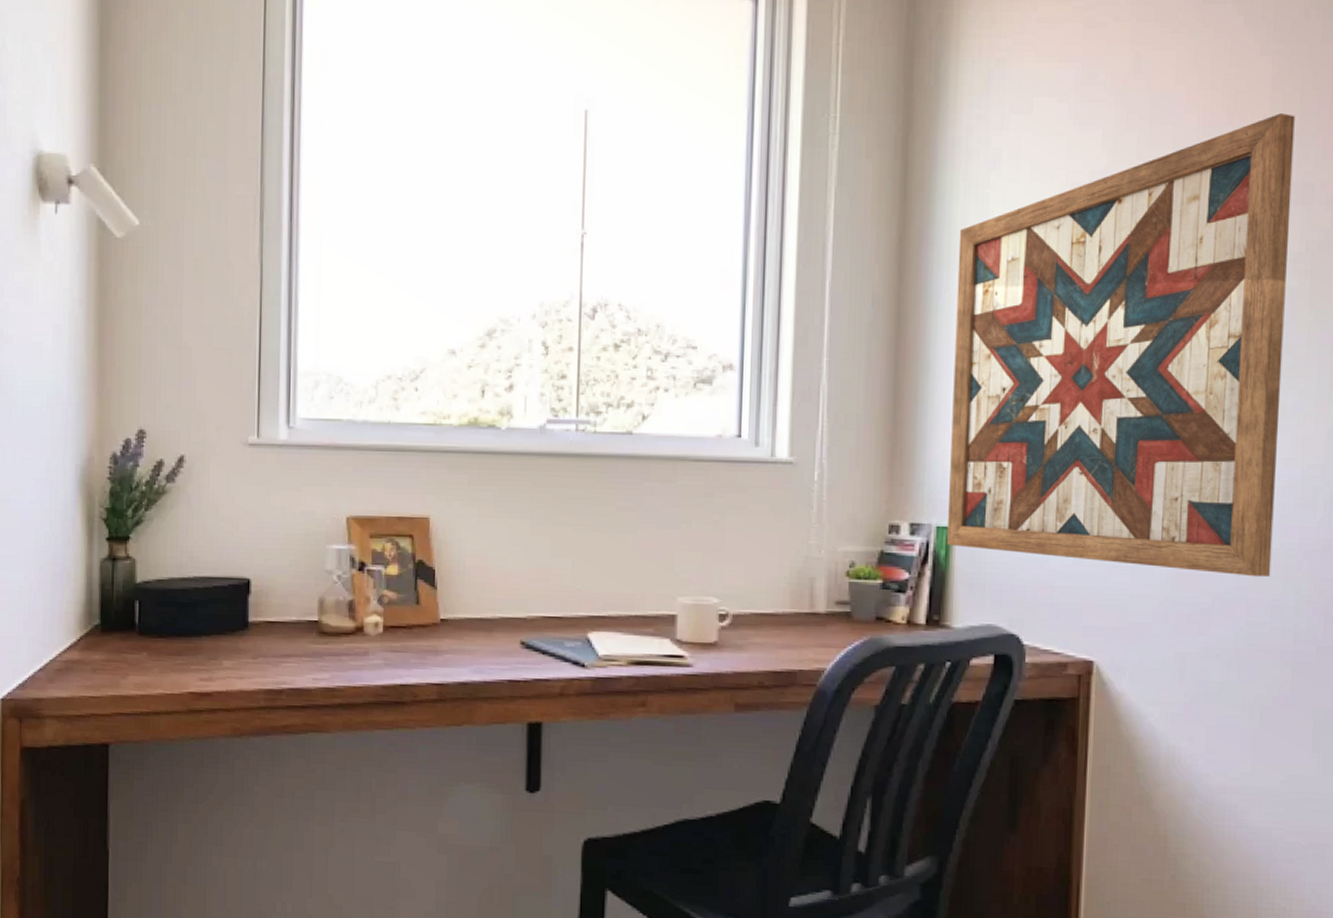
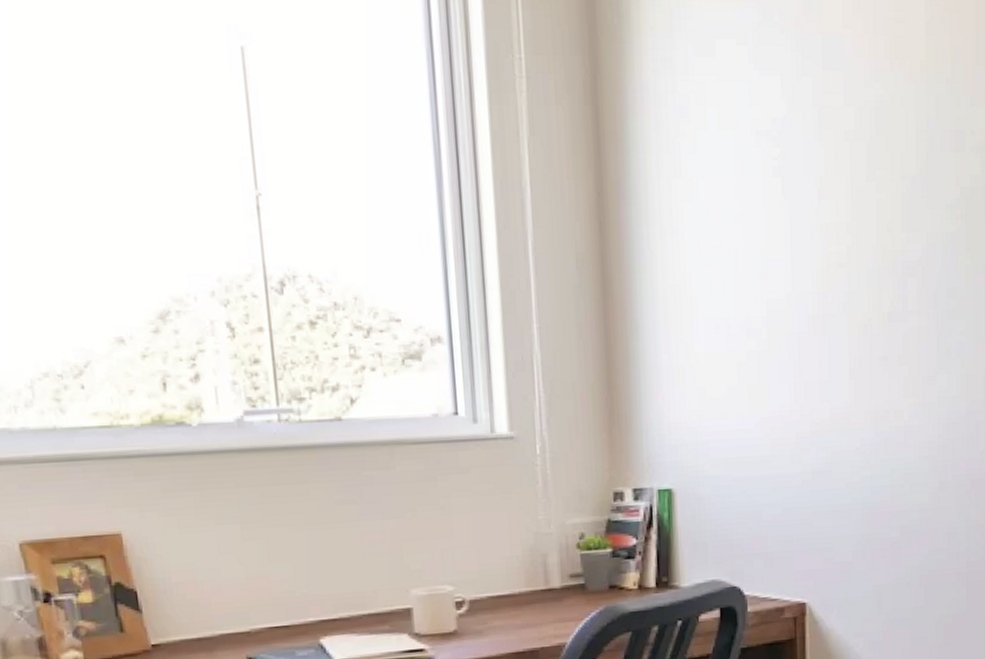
wall art: present [946,113,1295,578] -> none [655,60,947,509]

